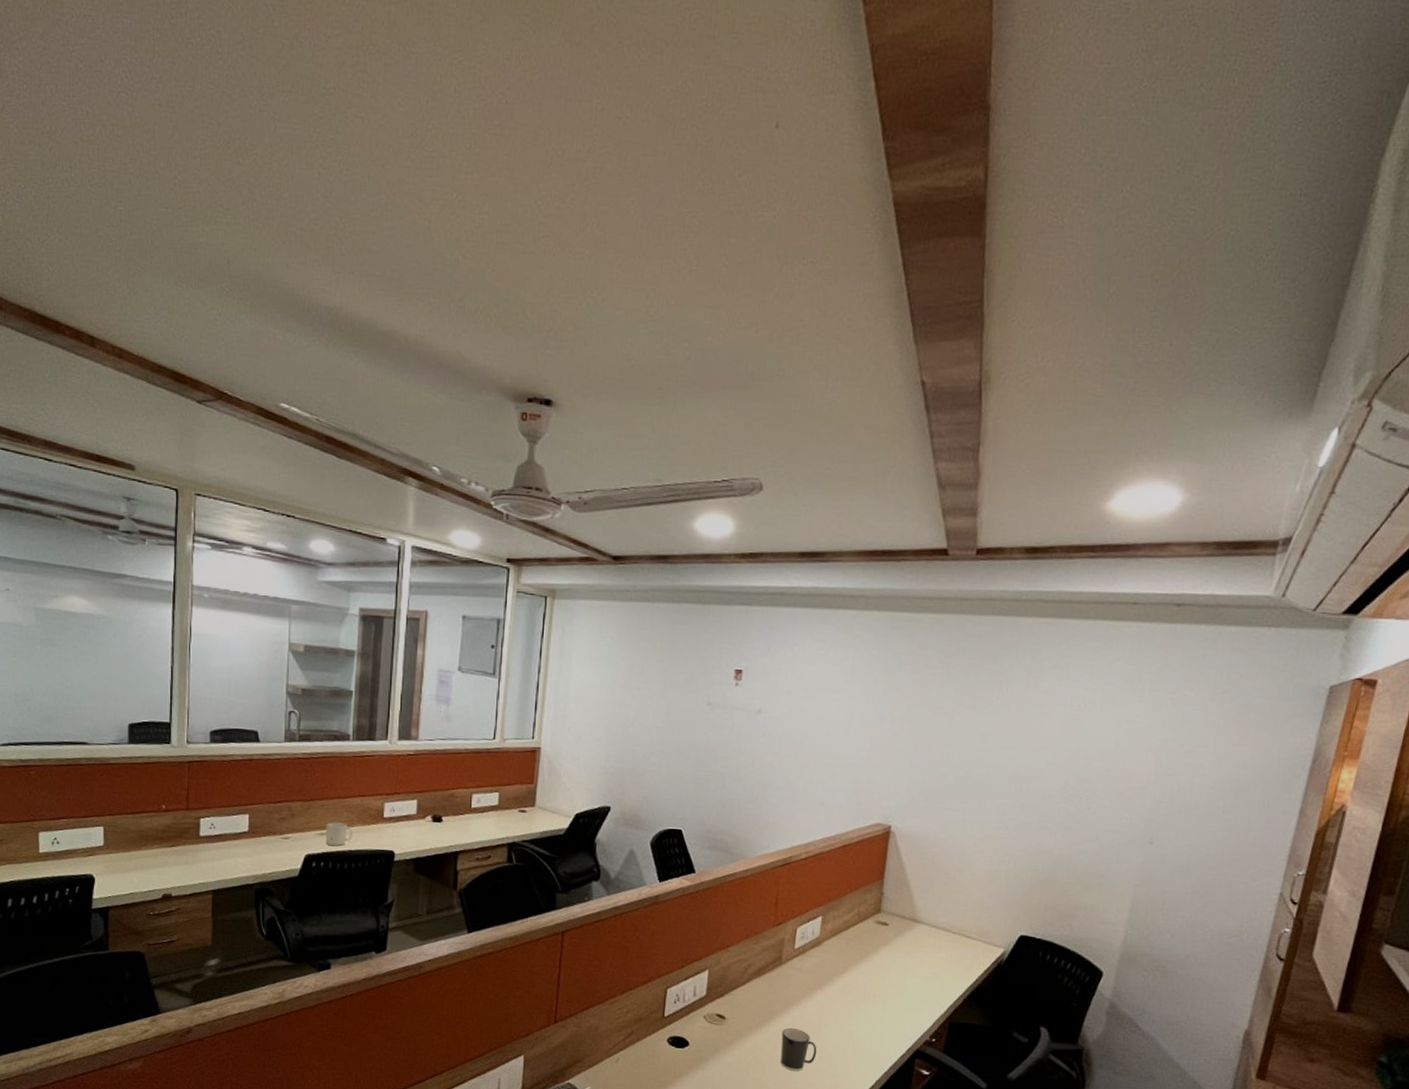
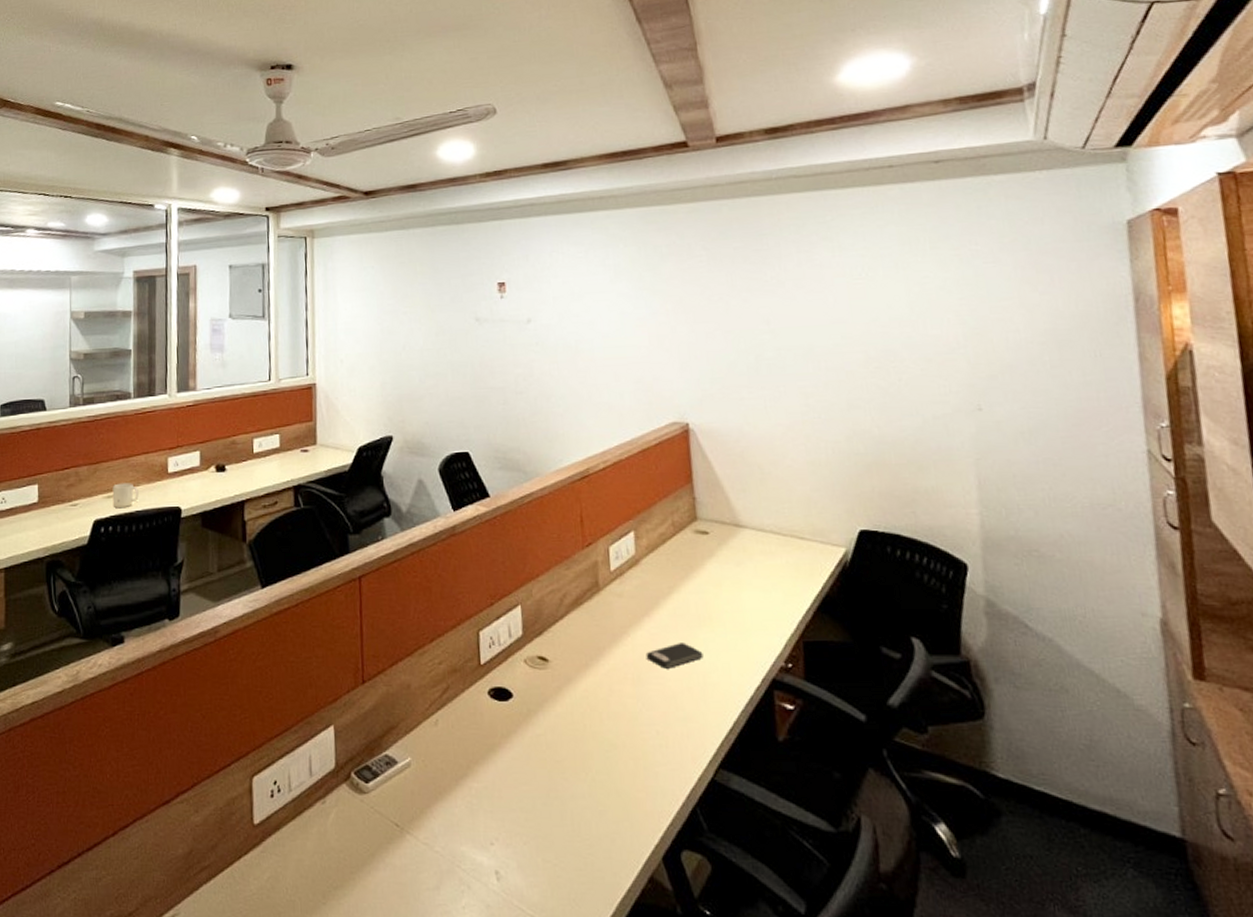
mug: present [780,1027,817,1072] -> none [614,665,659,719]
phone: none [812,1014,862,1034] -> present [646,643,703,669]

